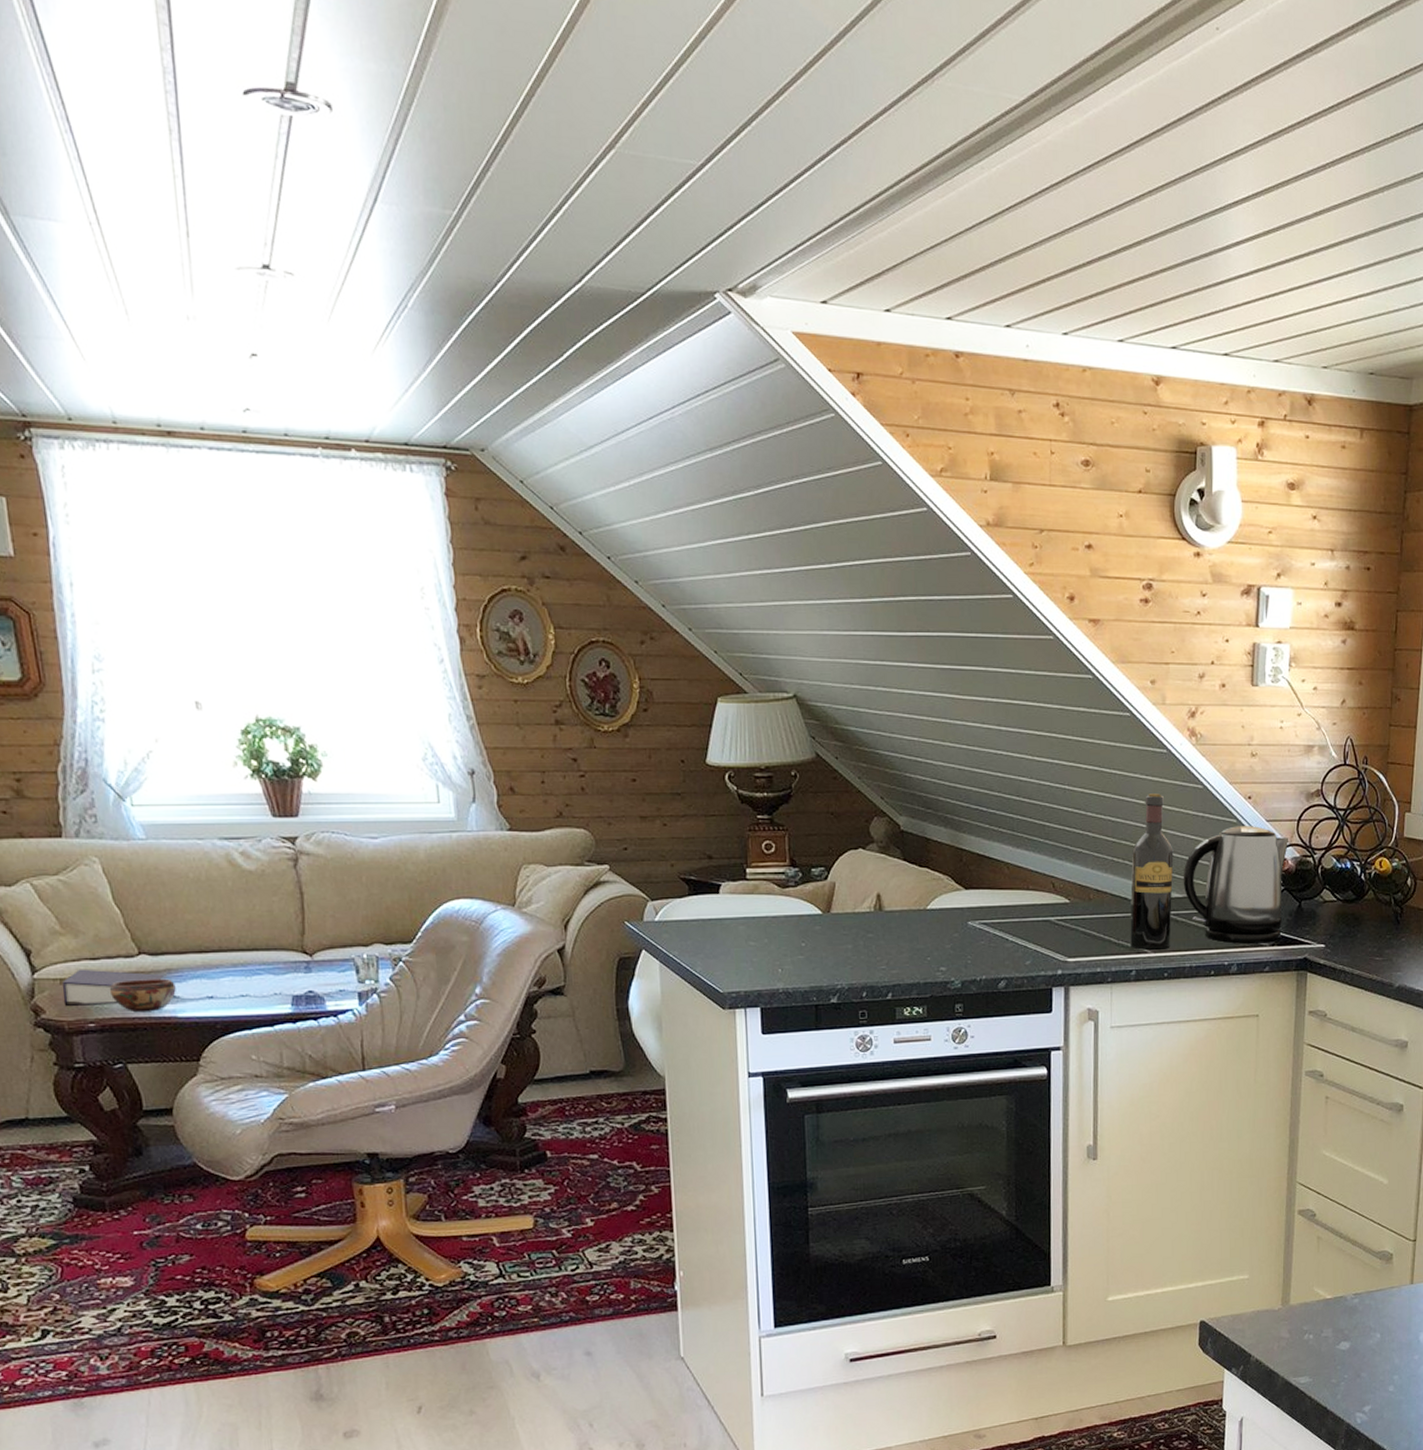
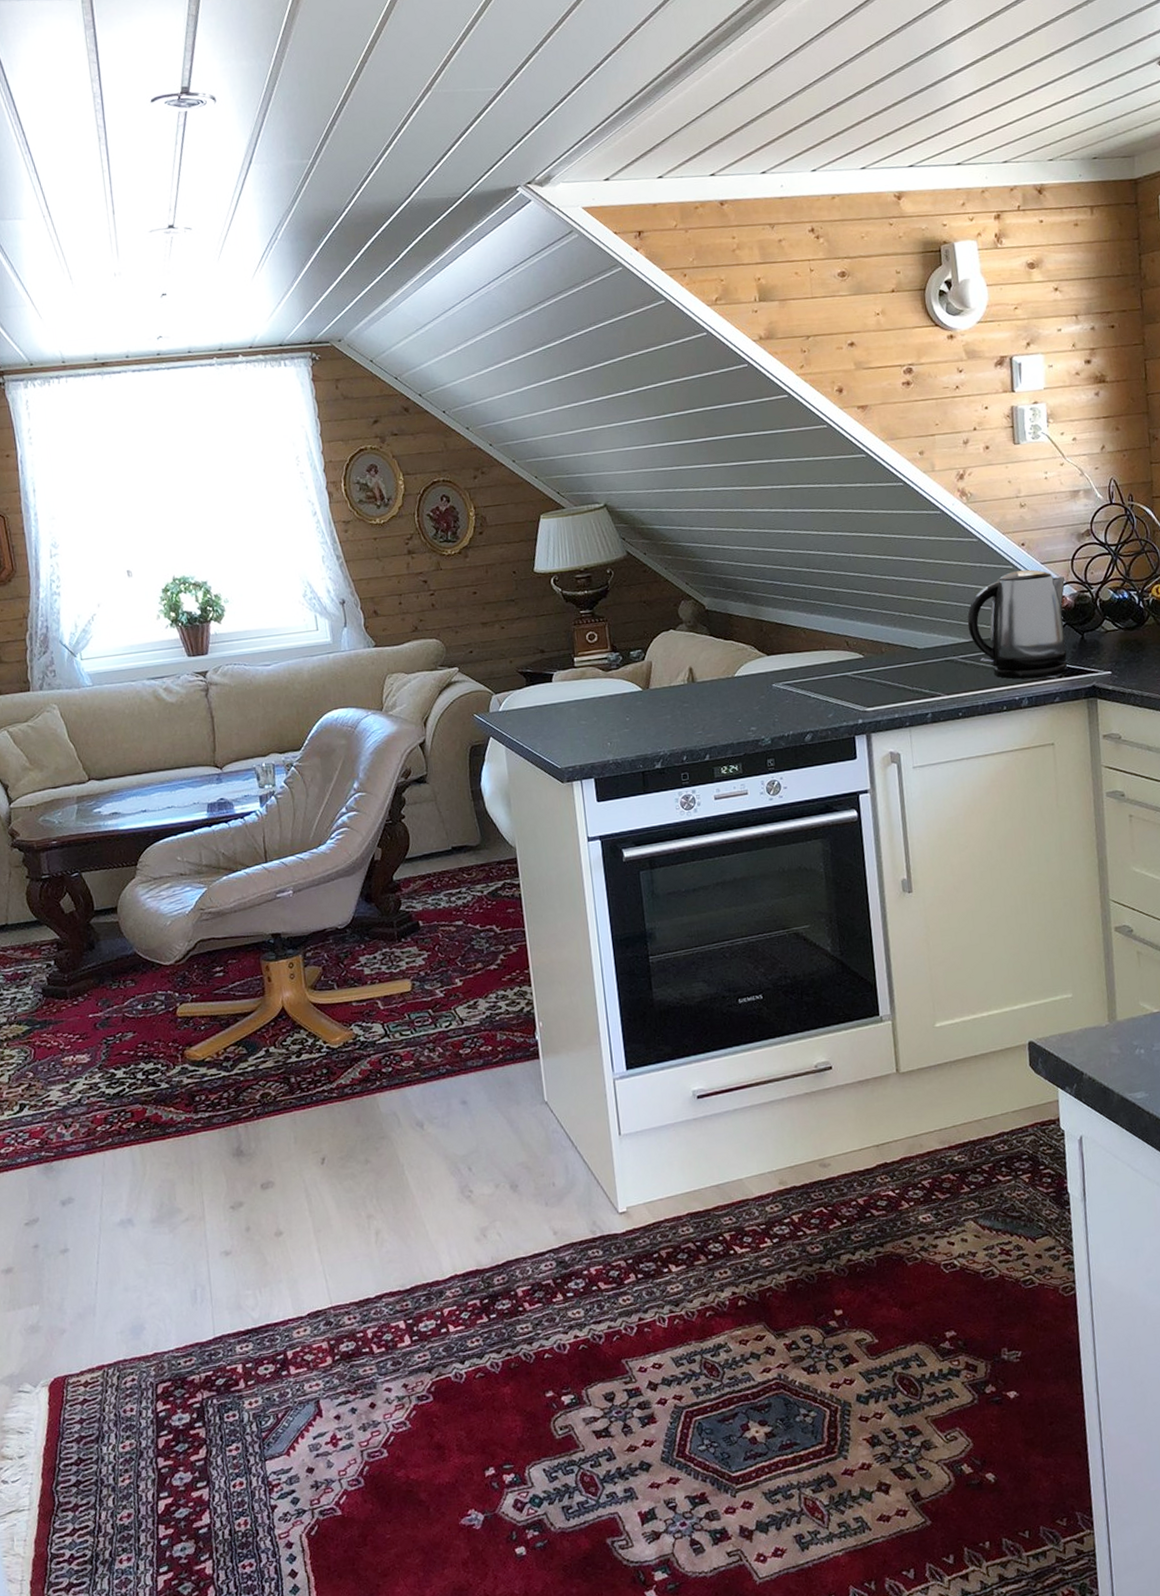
book: present [62,969,165,1007] -> none [32,795,109,829]
decorative bowl: present [109,978,176,1011] -> none [67,798,118,828]
wine bottle: present [1130,794,1174,951] -> none [917,550,962,694]

